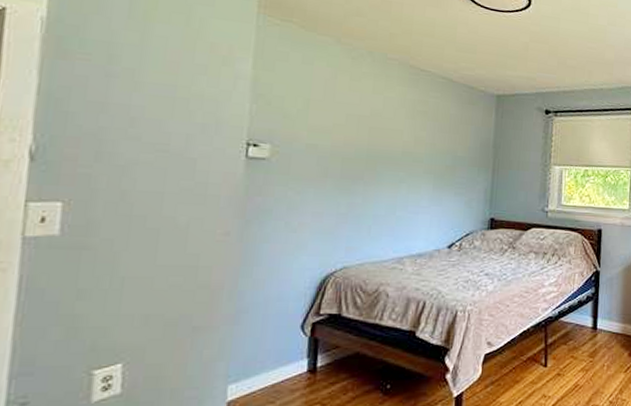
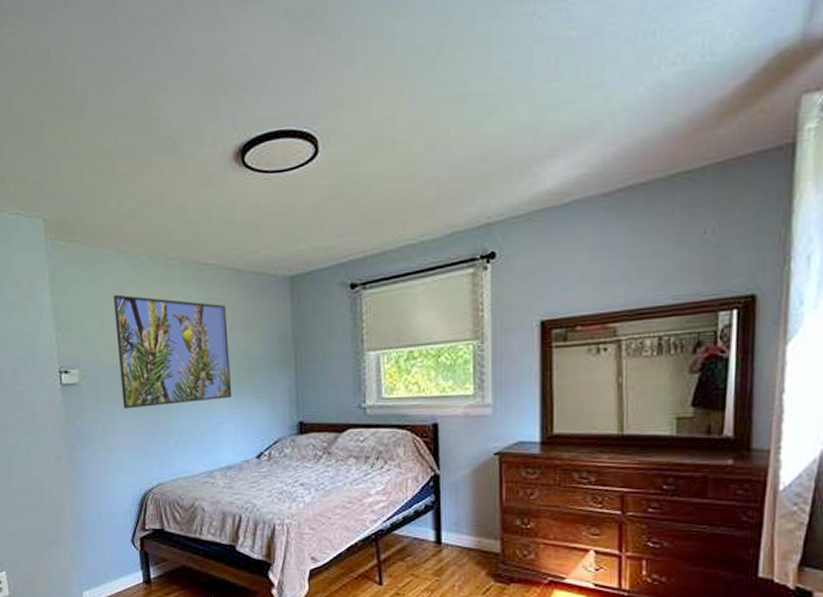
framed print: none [316,79,437,191] -> present [113,294,233,410]

